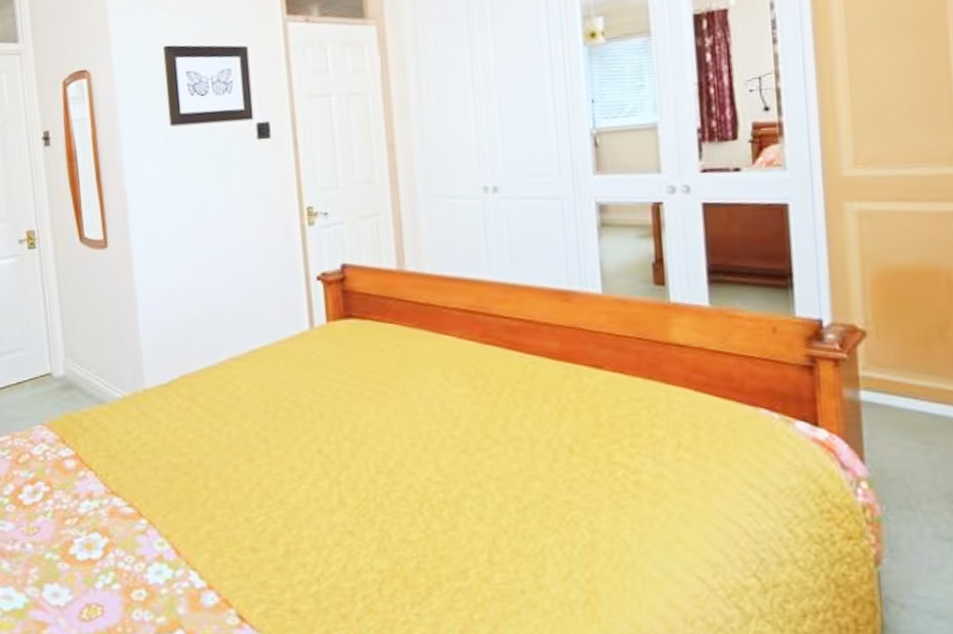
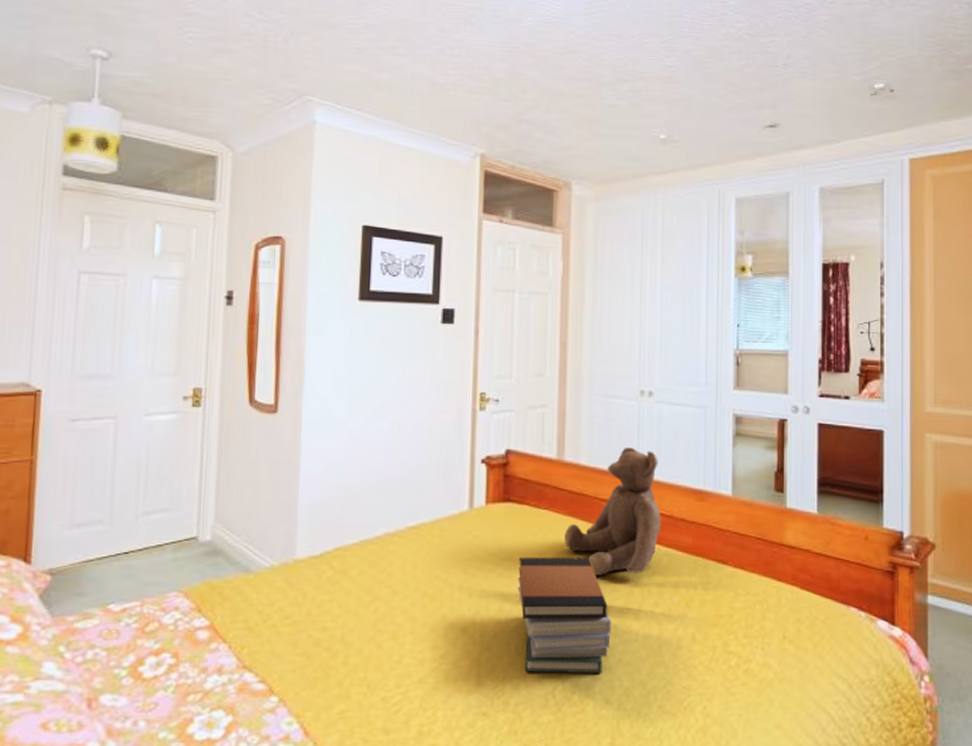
book stack: none [368,370,478,491] -> present [517,557,612,674]
teddy bear: none [414,250,522,389] -> present [564,448,661,575]

